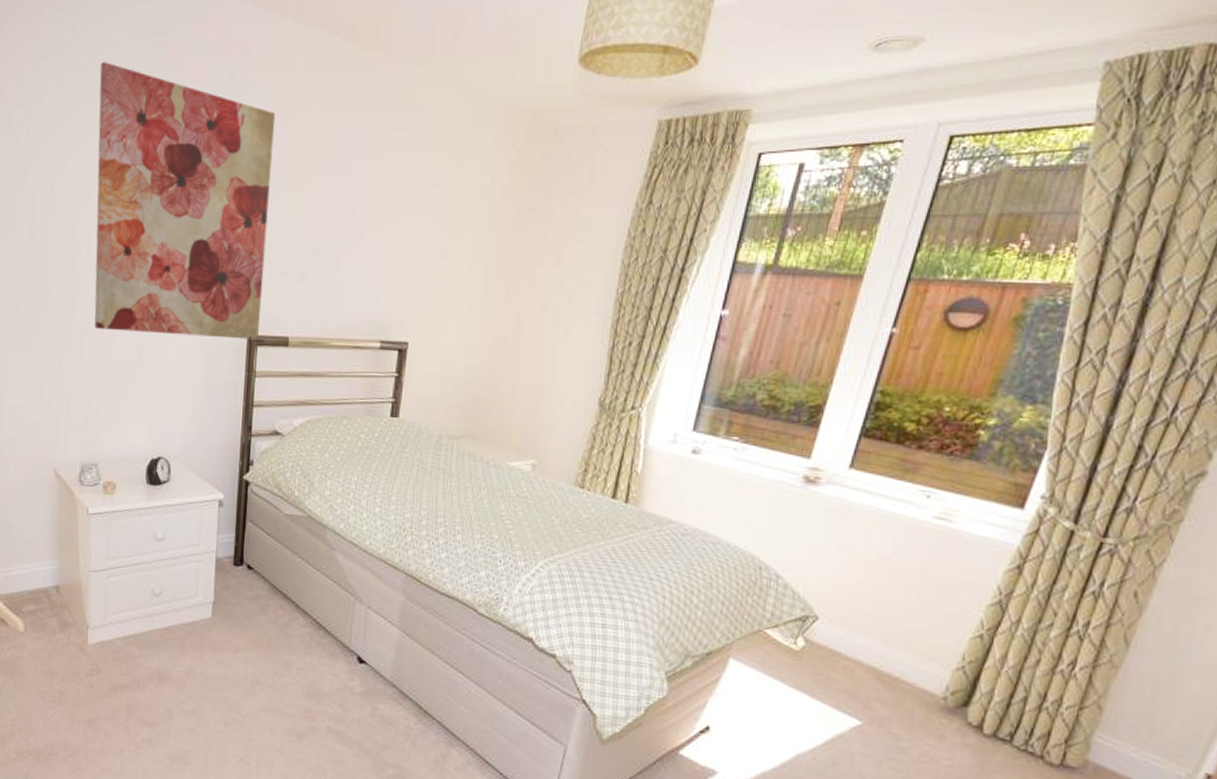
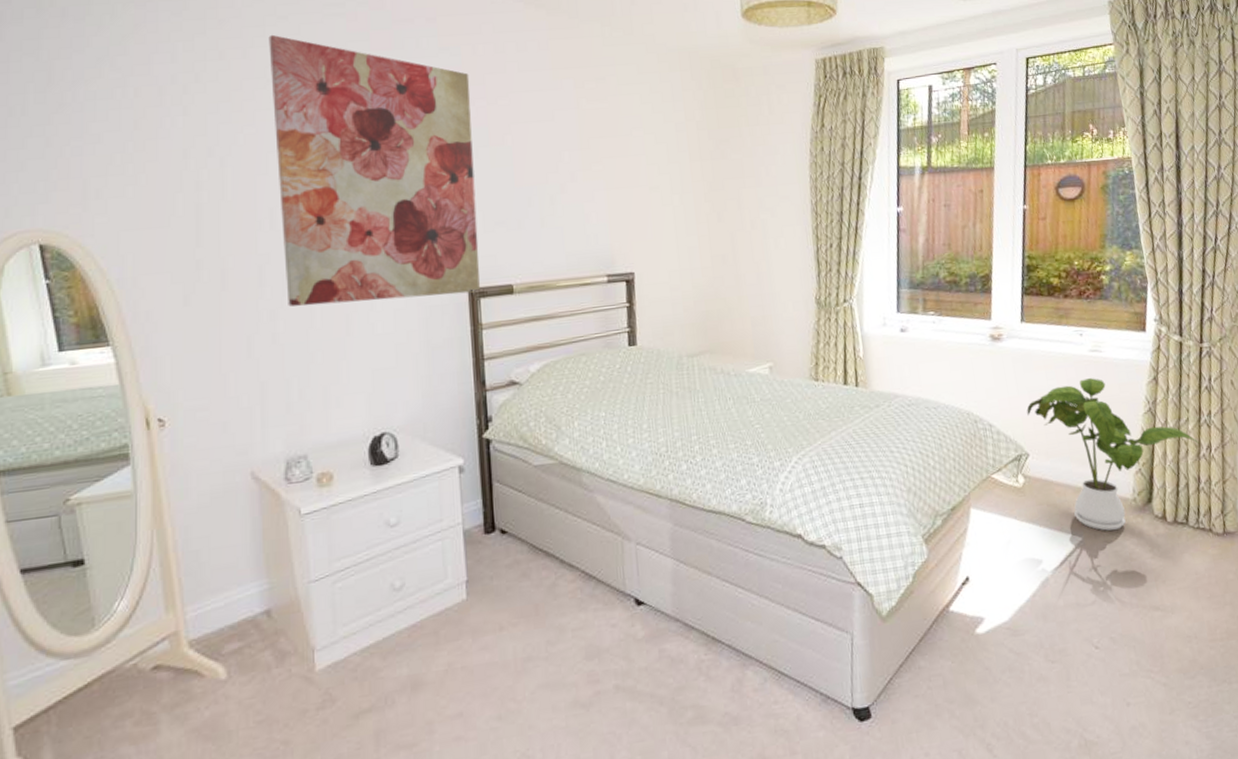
house plant: none [829,548,1059,725] -> present [1026,378,1199,531]

